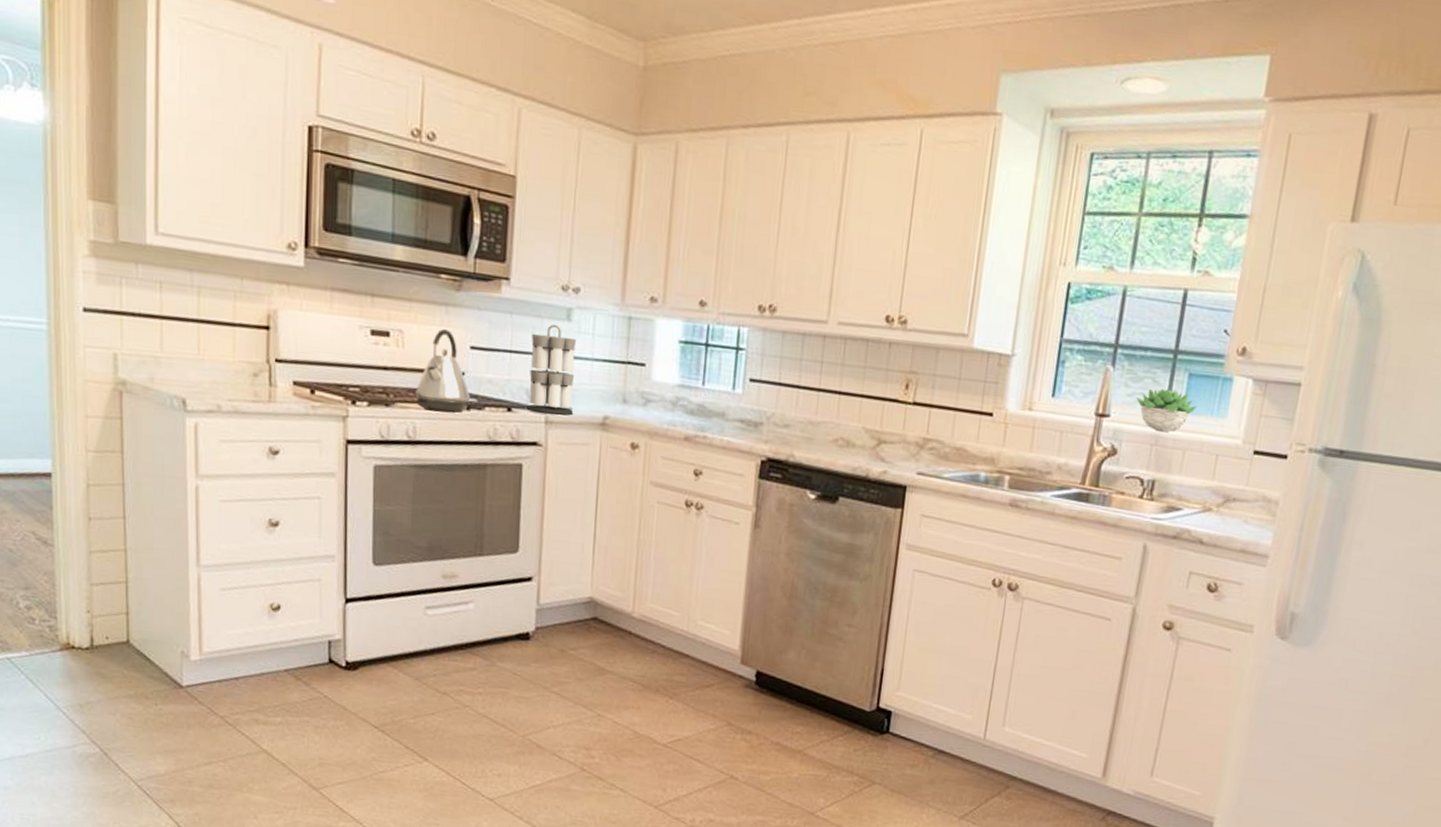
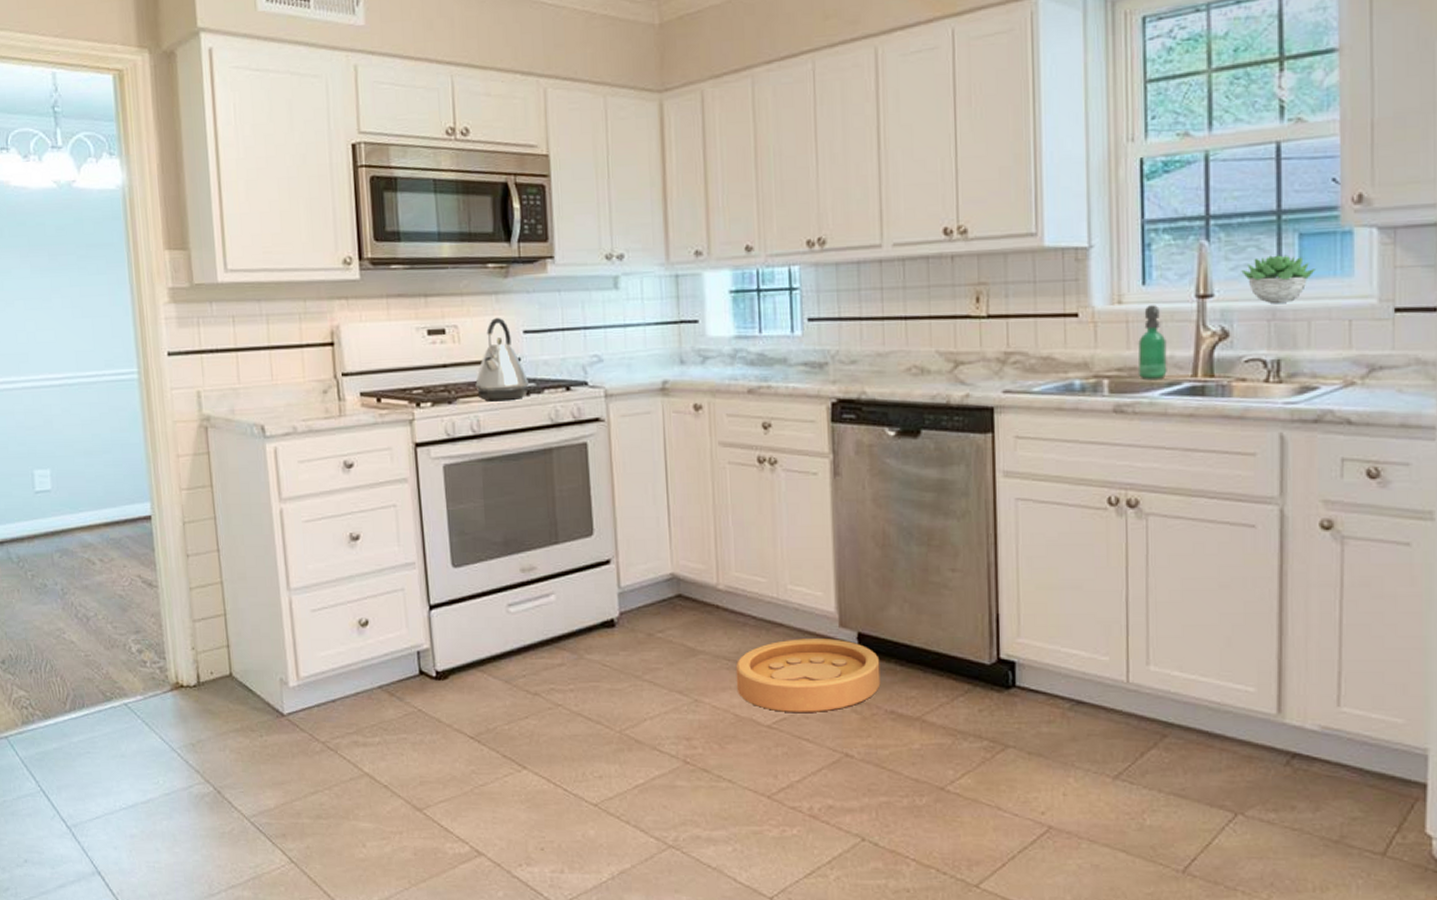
spice rack: present [526,324,576,416] -> none [582,295,632,387]
pet bowl: none [638,670,773,738] -> present [735,639,881,713]
soap dispenser: none [1036,415,1064,484] -> present [1138,305,1167,381]

